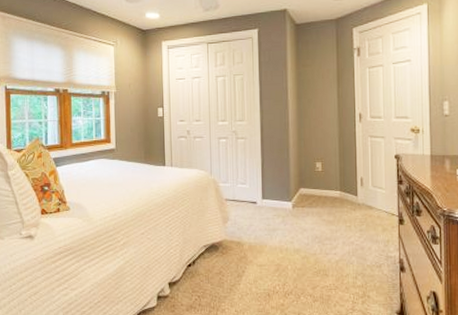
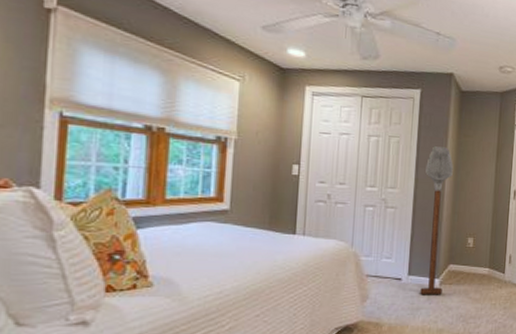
shovel: none [269,79,296,217] -> present [420,146,454,295]

